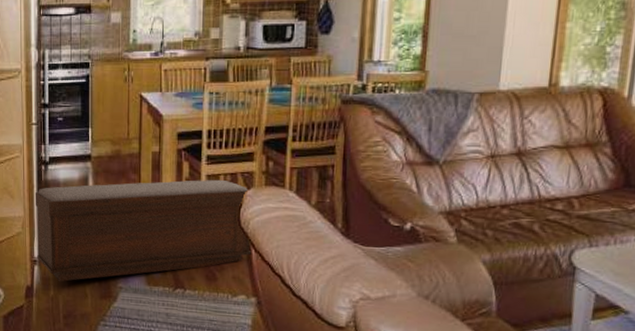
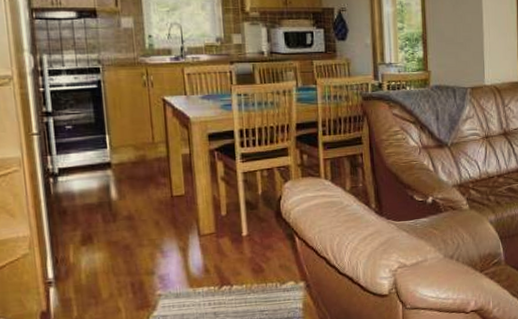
bench: present [34,179,252,282] -> none [42,175,296,300]

